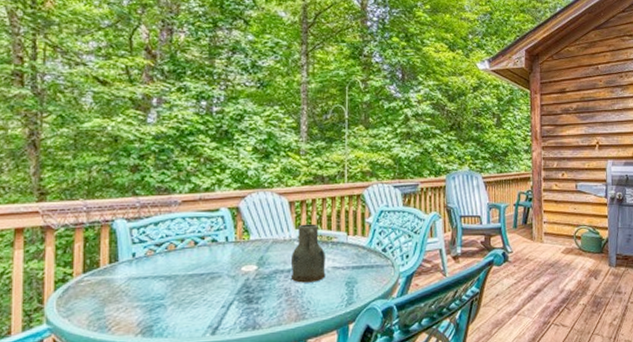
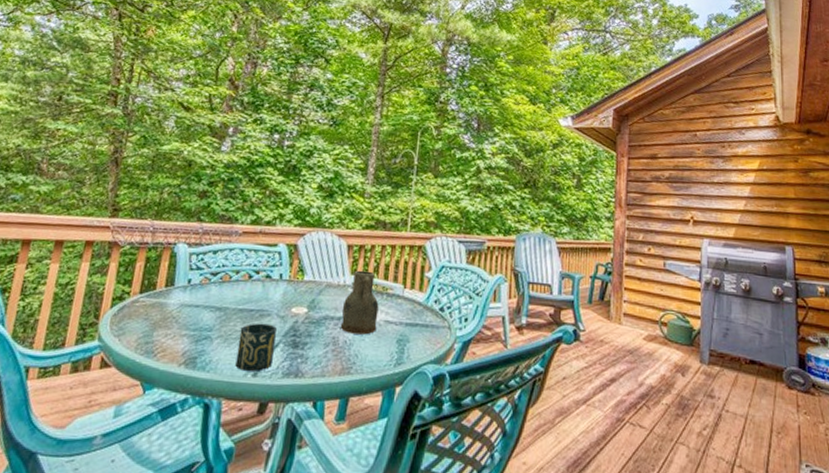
cup: none [193,284,229,331] -> present [235,323,277,371]

